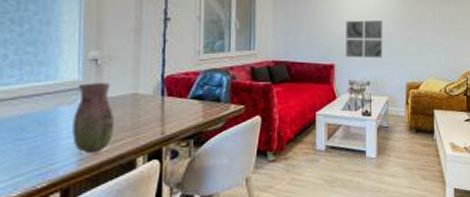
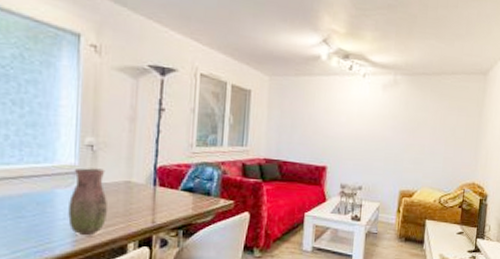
wall art: present [345,20,383,58] -> none [338,122,381,164]

